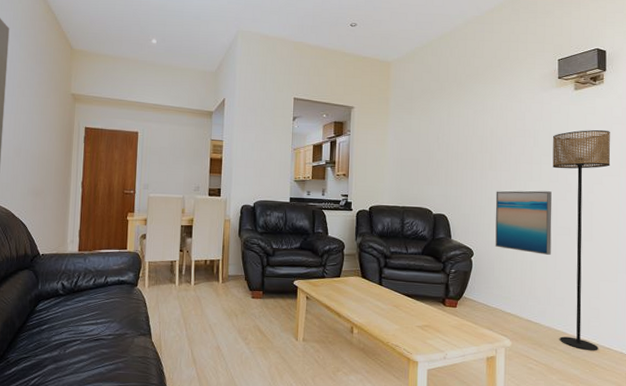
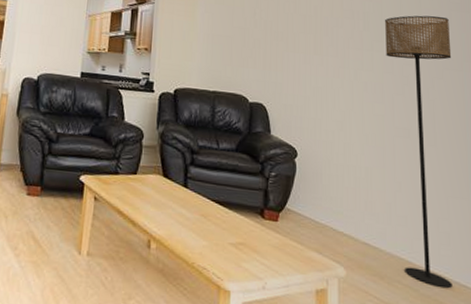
wall art: present [495,190,552,255] -> none [322,79,389,161]

